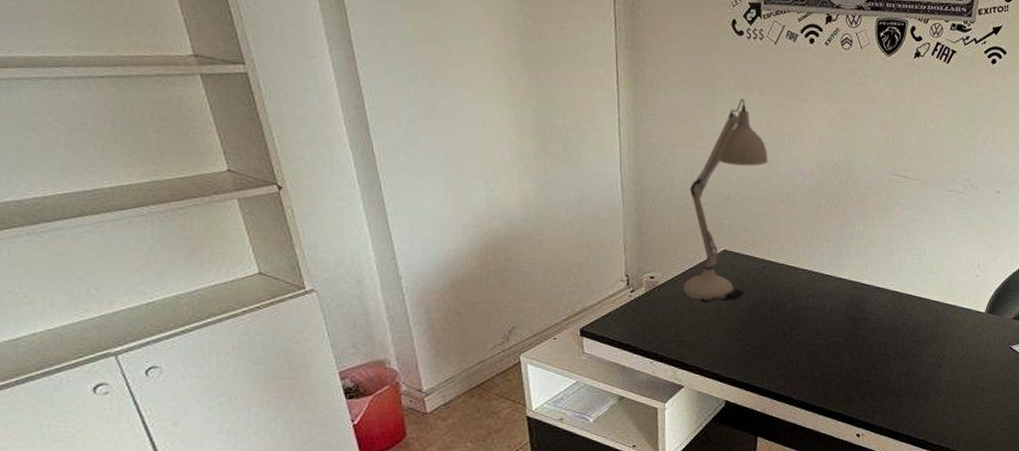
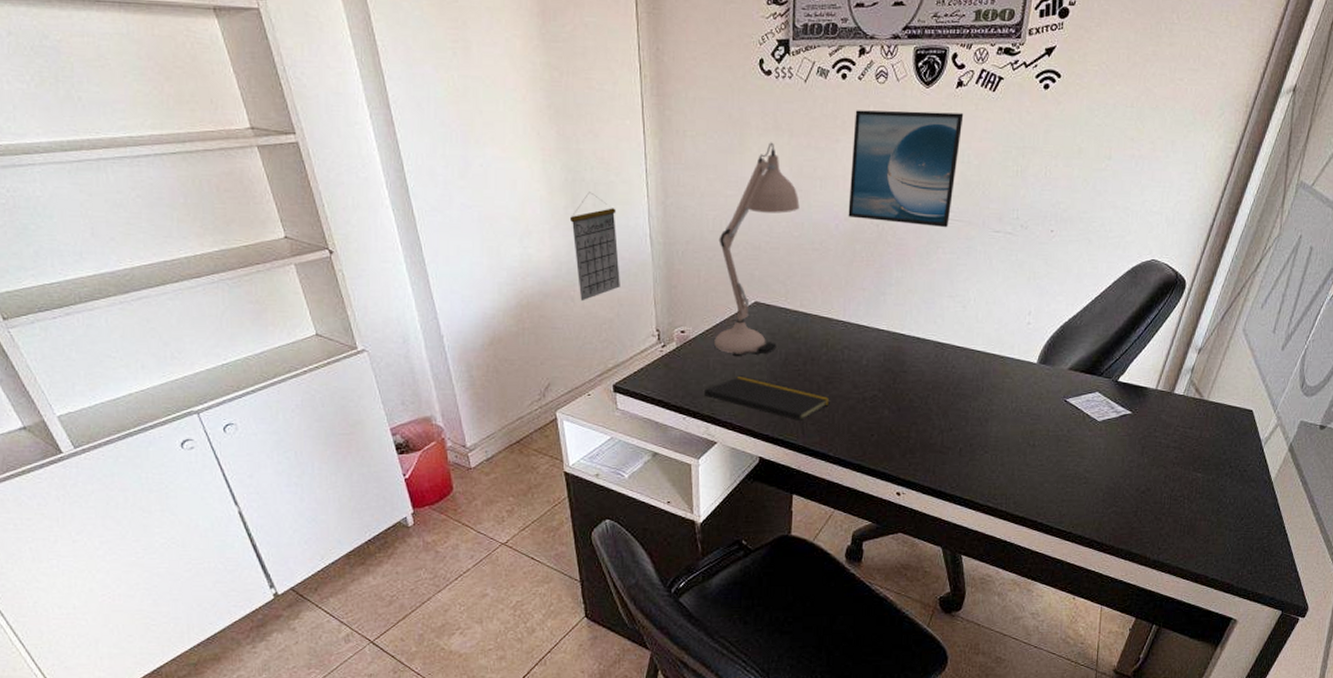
calendar: none [539,137,590,245] -> present [569,192,620,302]
notepad: none [672,321,795,379] -> present [704,375,830,435]
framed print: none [814,73,921,186] -> present [848,110,964,228]

